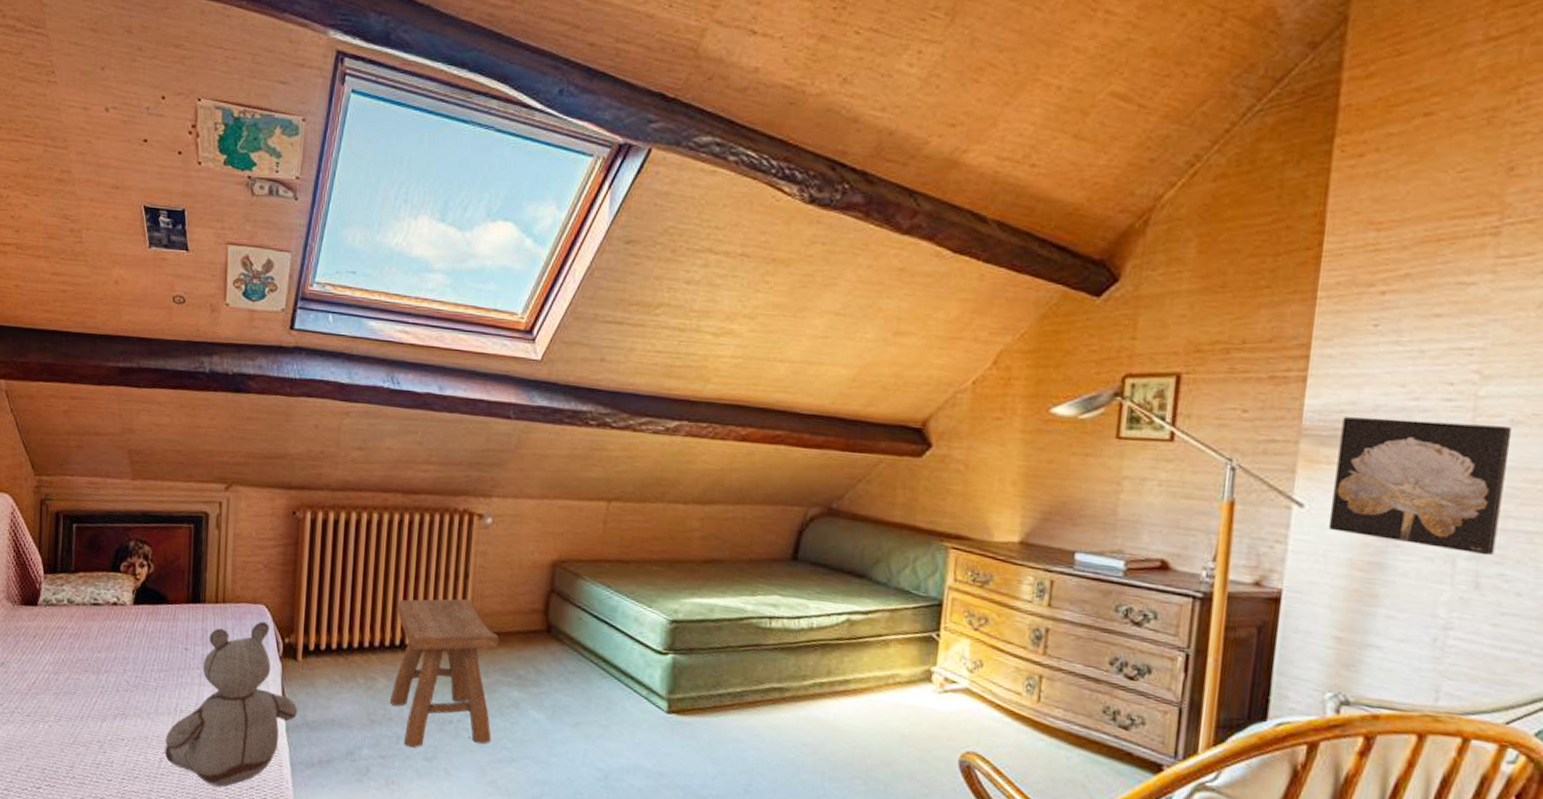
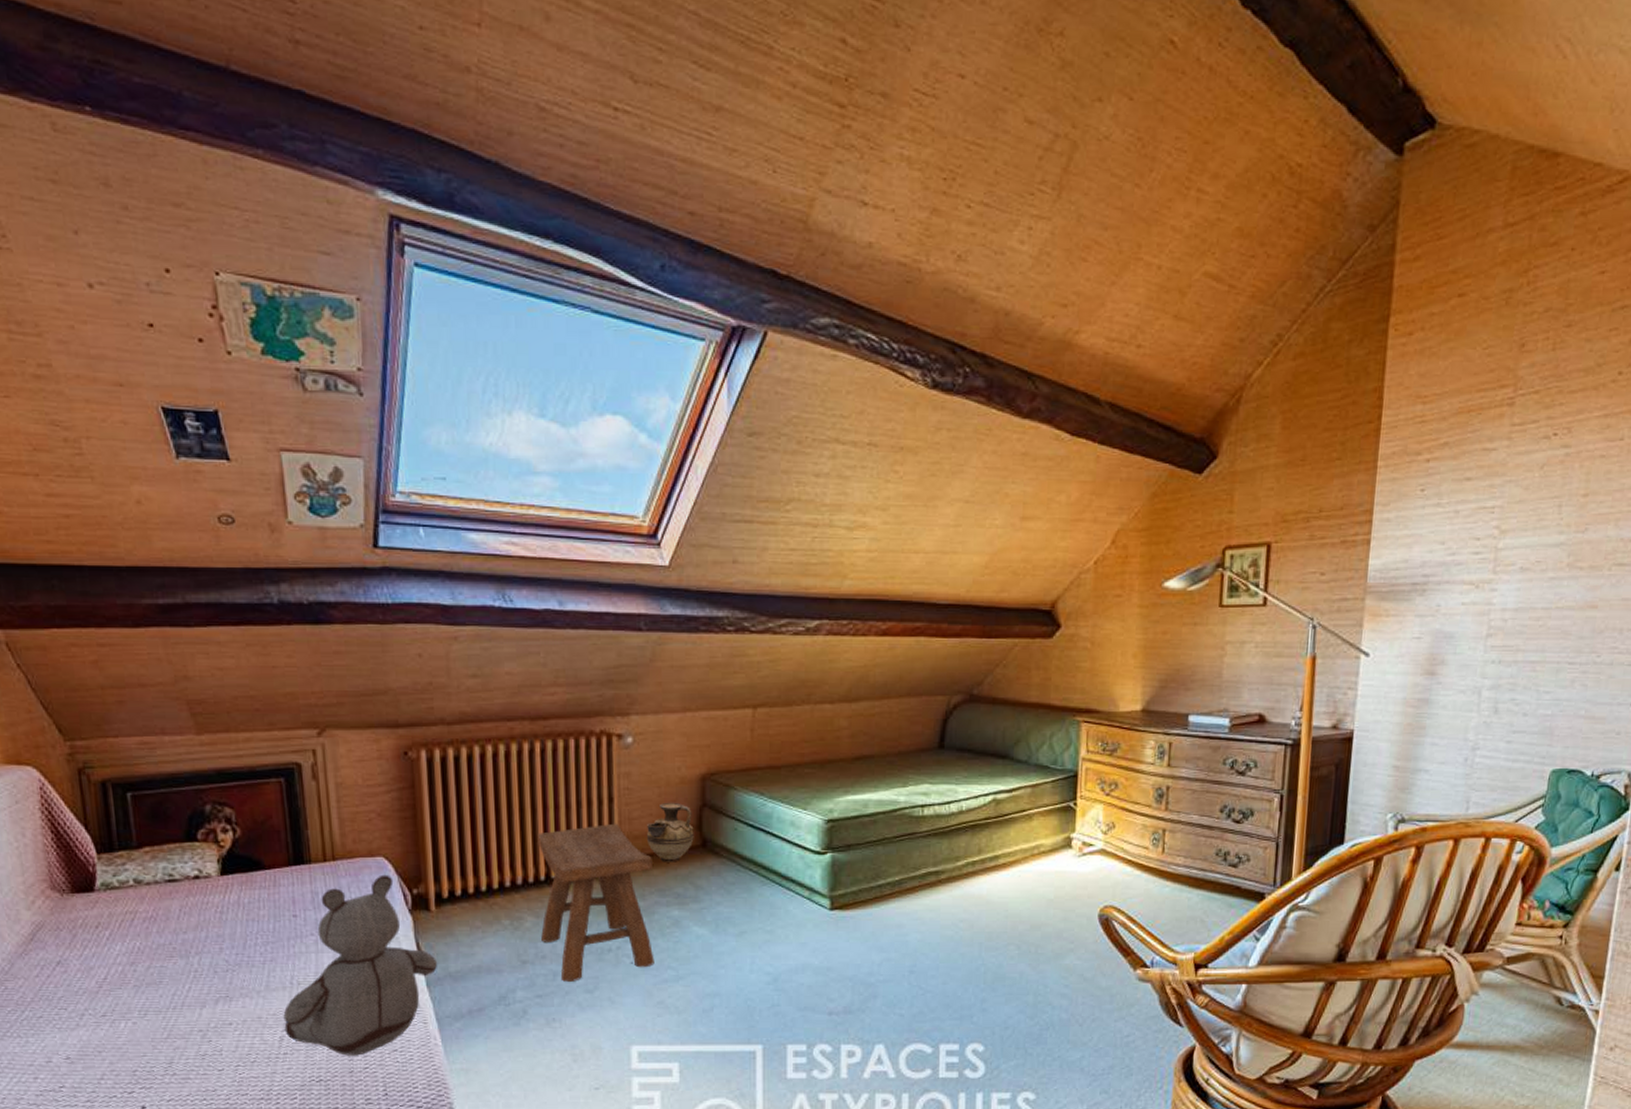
ceramic jug: none [495,584,541,644] -> present [646,802,694,862]
wall art: present [1328,417,1513,556] -> none [1388,573,1522,685]

